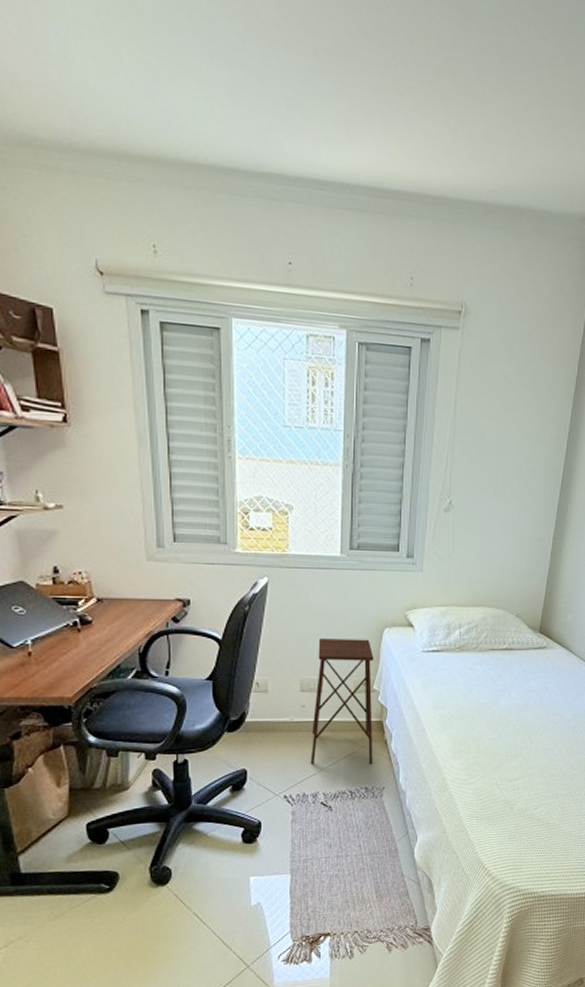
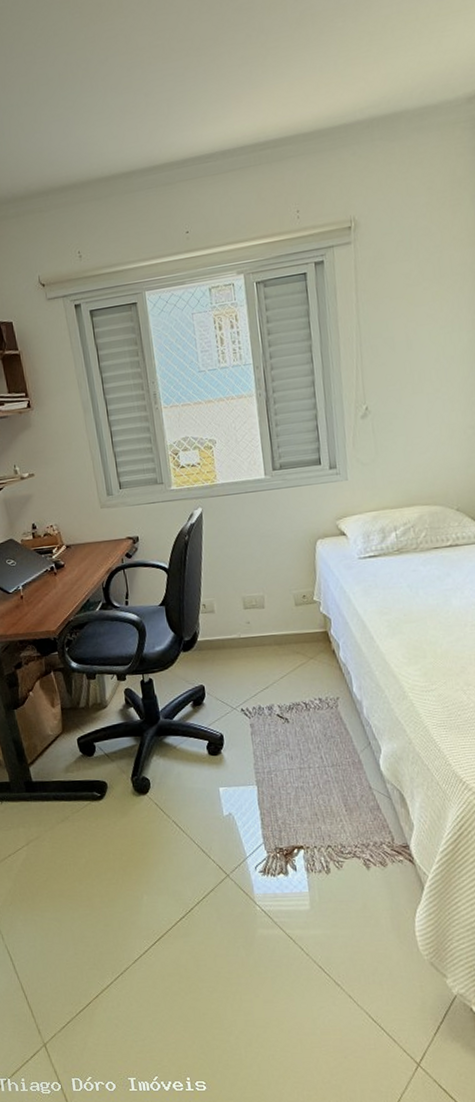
side table: present [310,637,374,765] -> none [254,552,324,678]

